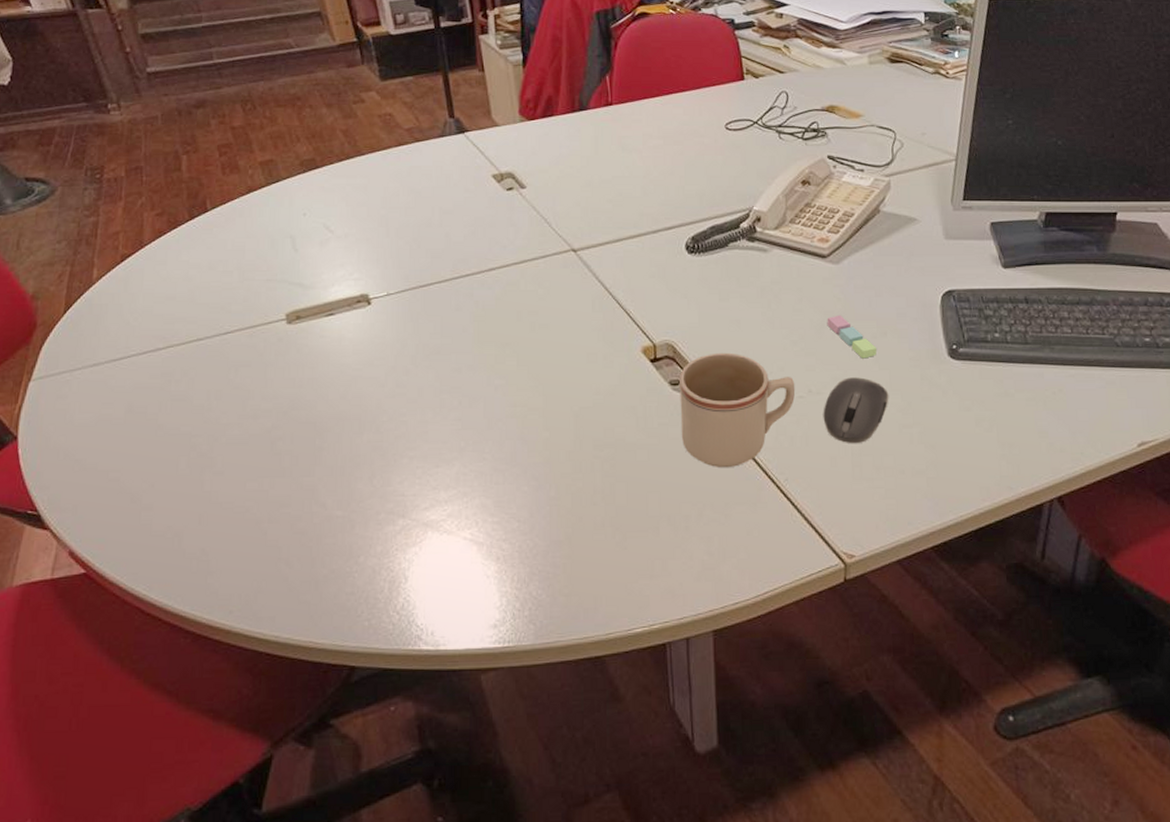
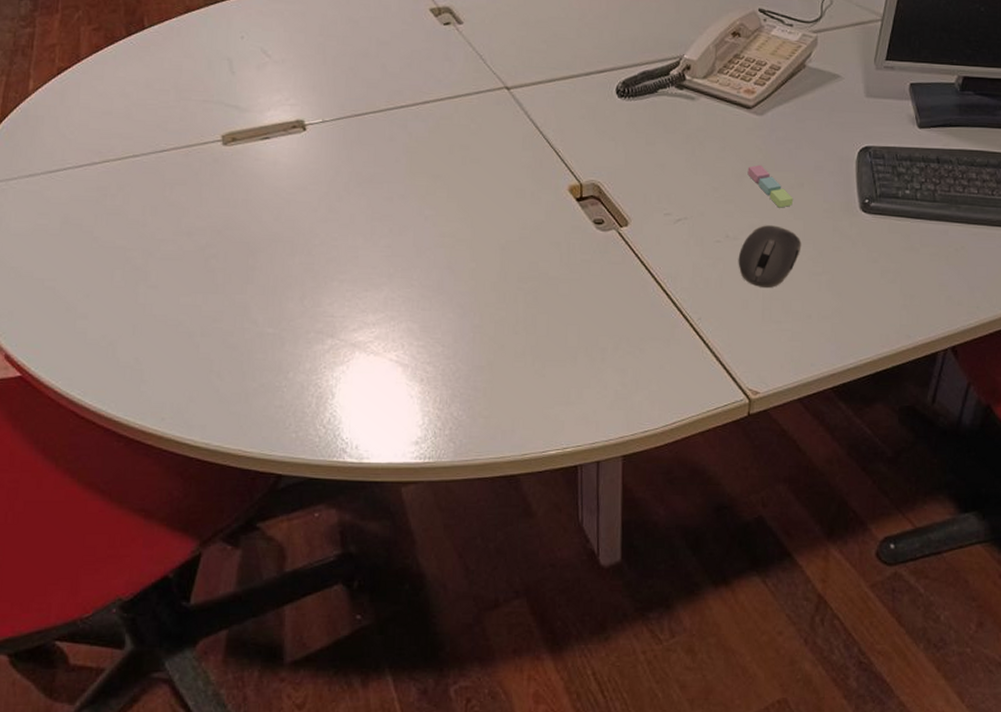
mug: present [680,352,796,467] -> none [602,195,714,304]

